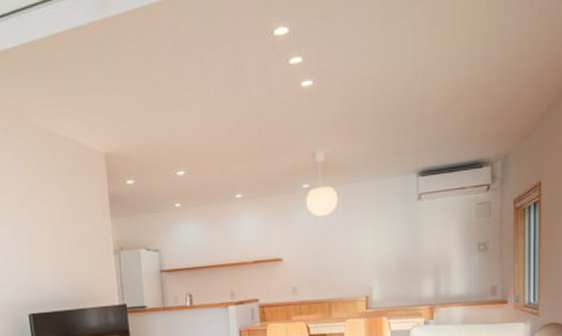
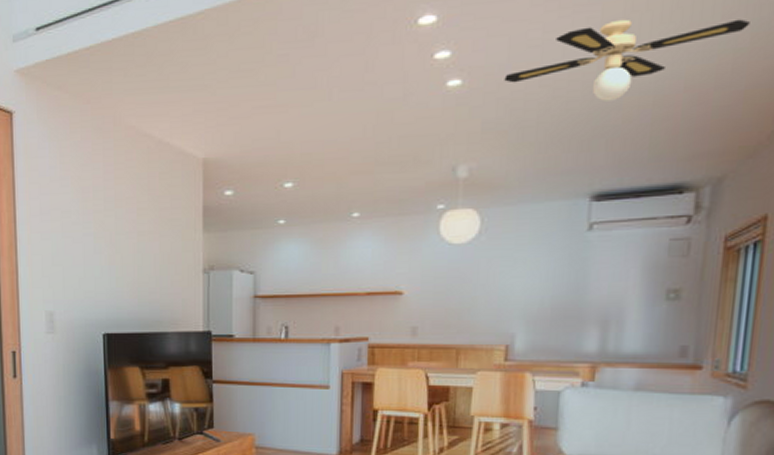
ceiling fan: none [345,31,516,97] -> present [504,19,750,101]

